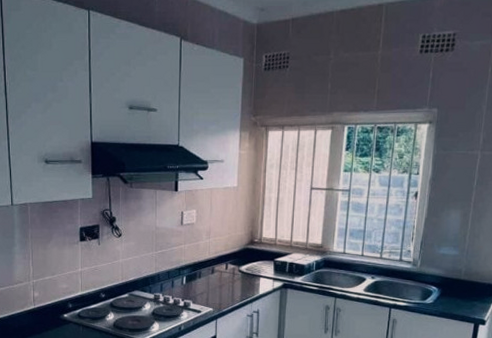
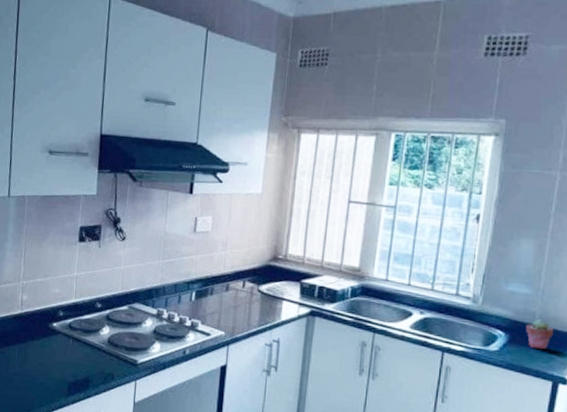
potted succulent: none [454,275,475,299] -> present [526,319,553,350]

